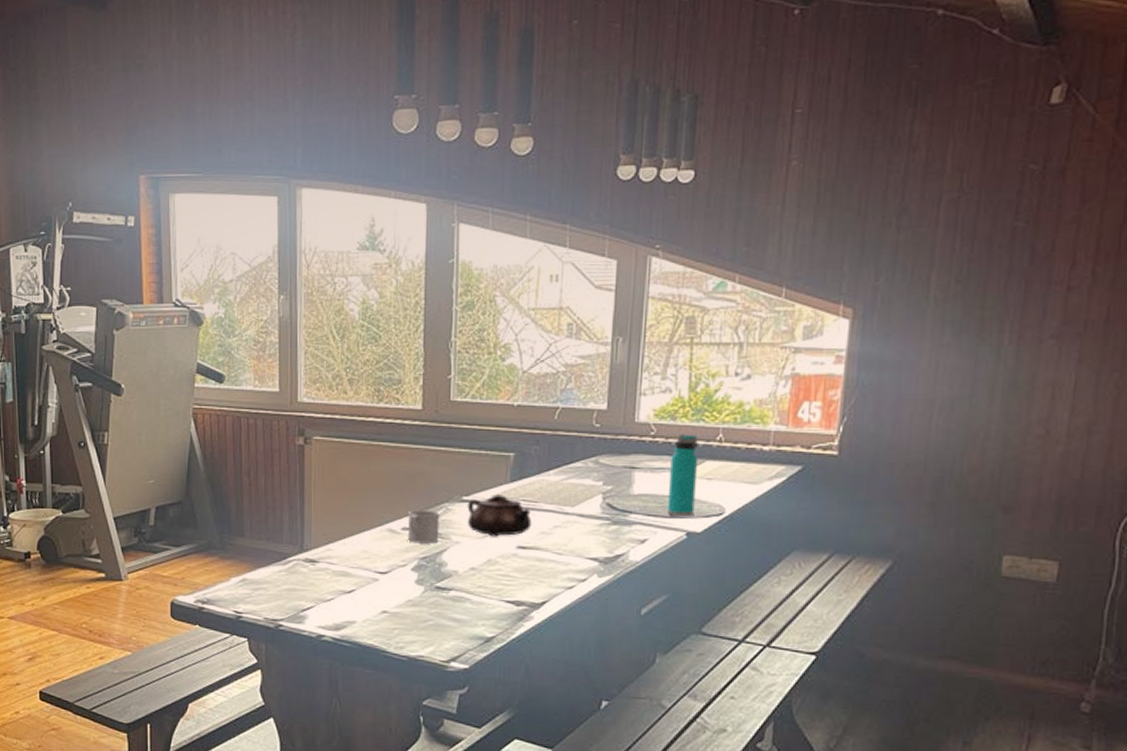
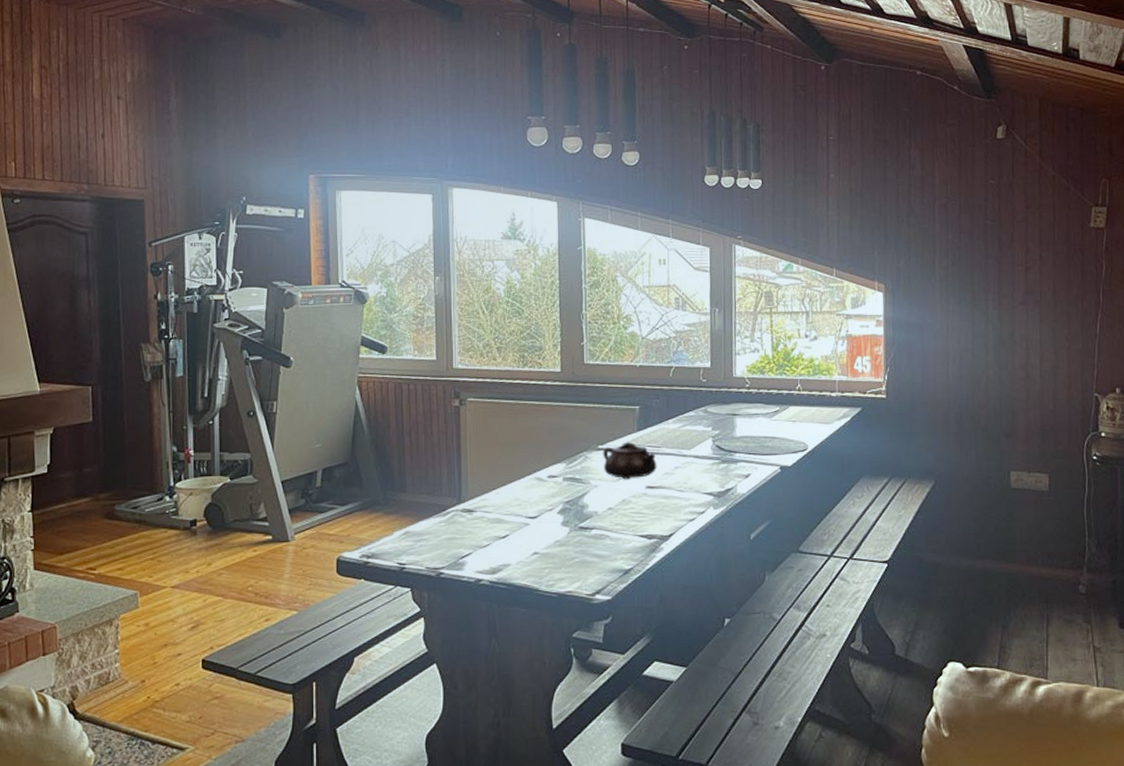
mug: present [408,510,440,544] -> none [553,459,580,489]
water bottle: present [667,434,699,517] -> none [763,385,785,454]

